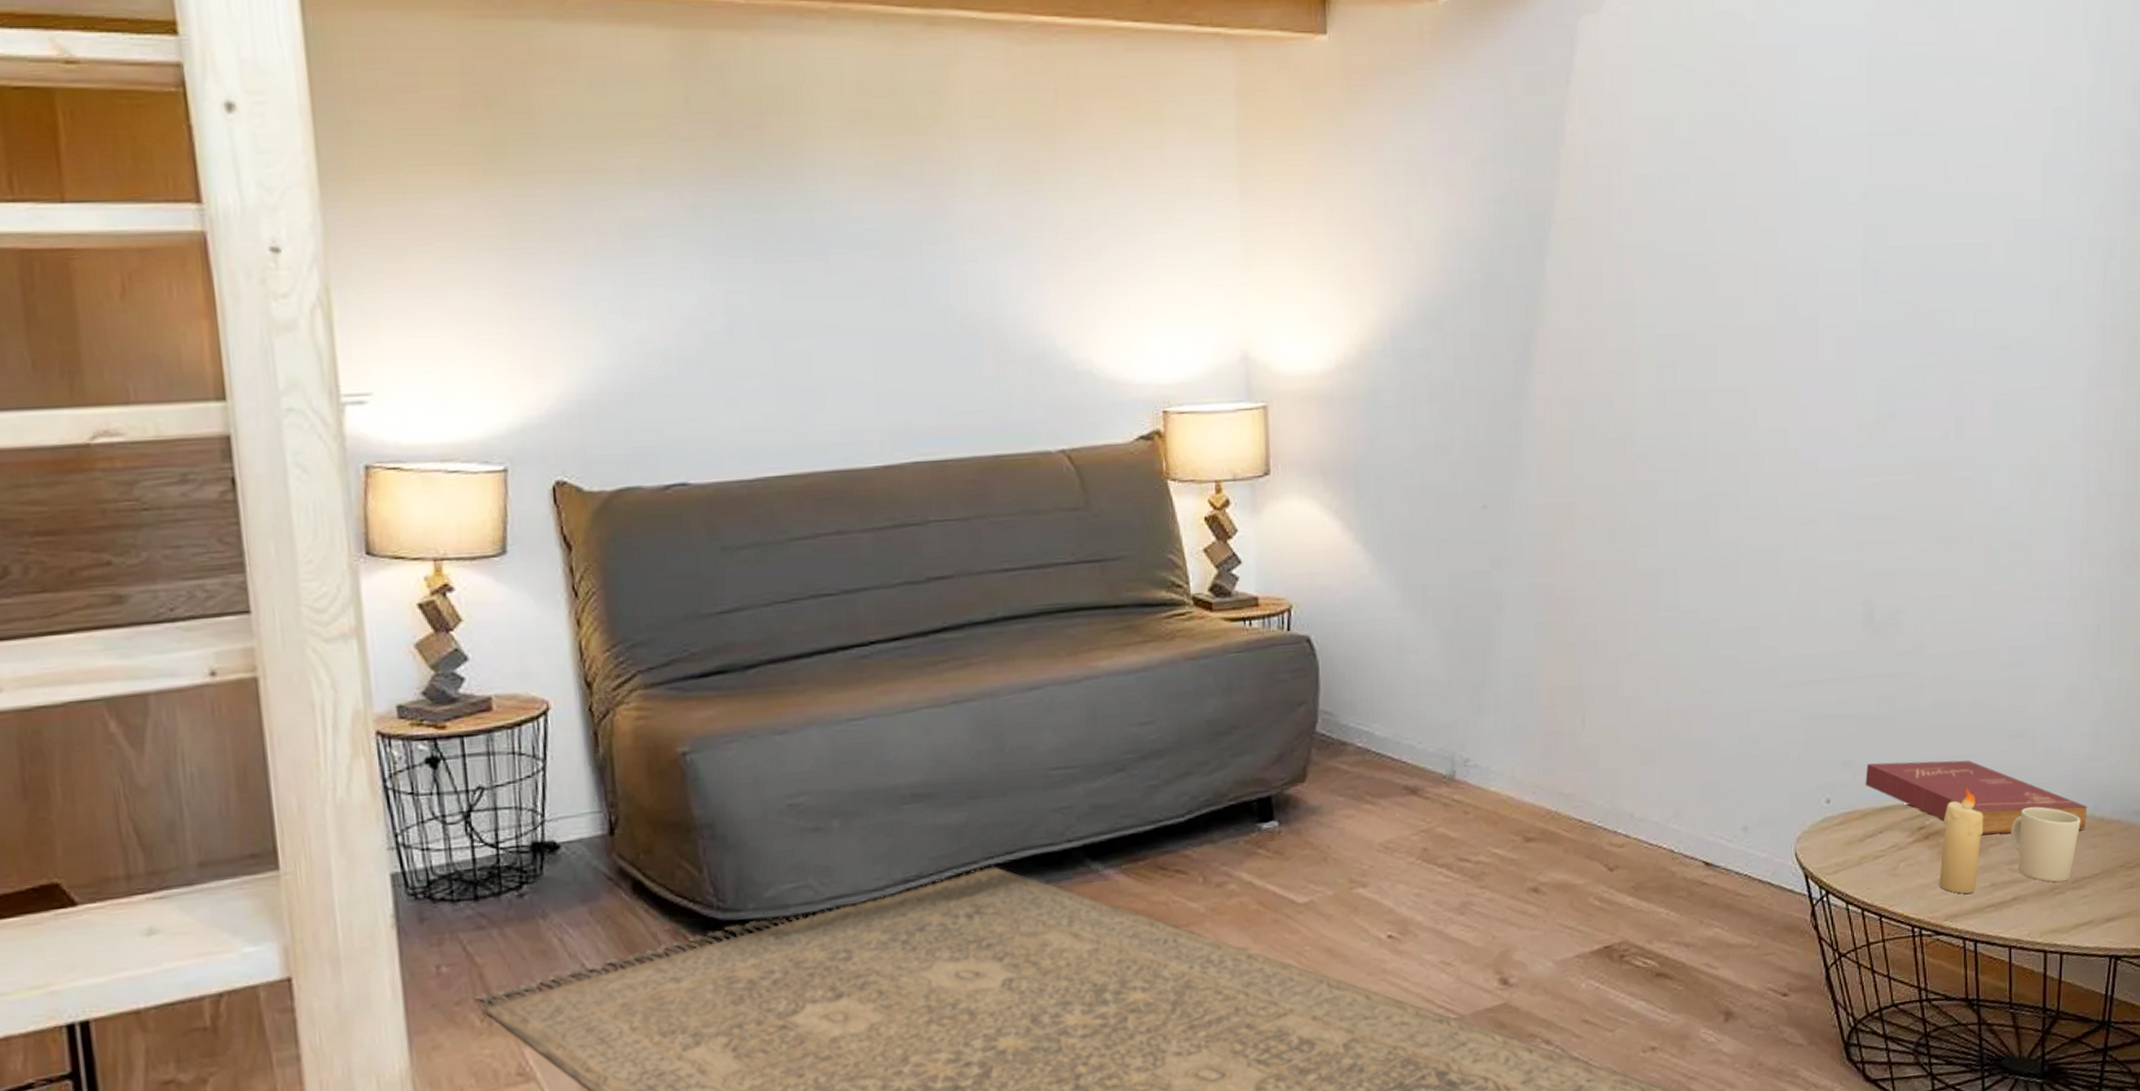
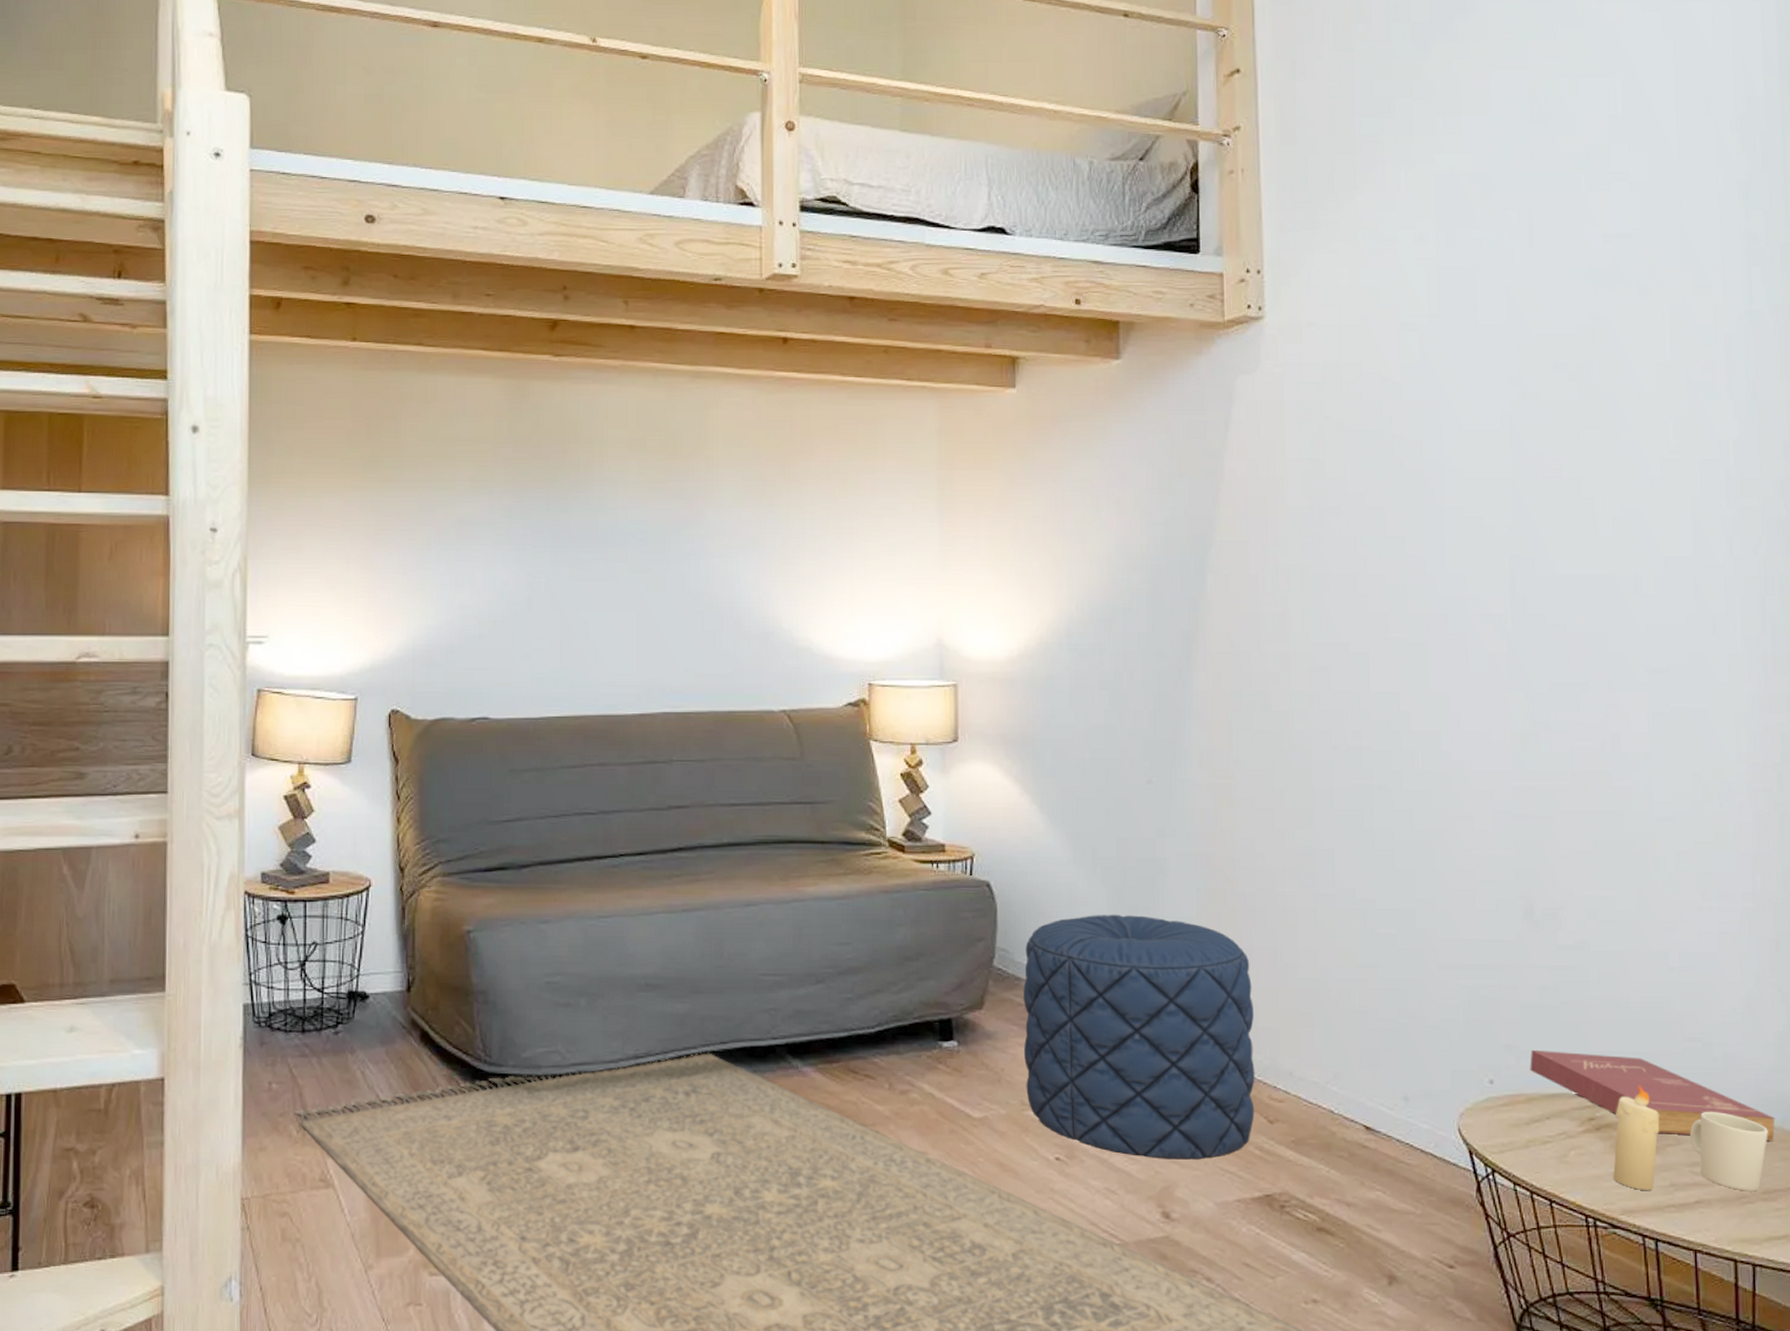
pouf: none [1350,659,1595,923] -> present [1023,914,1255,1160]

